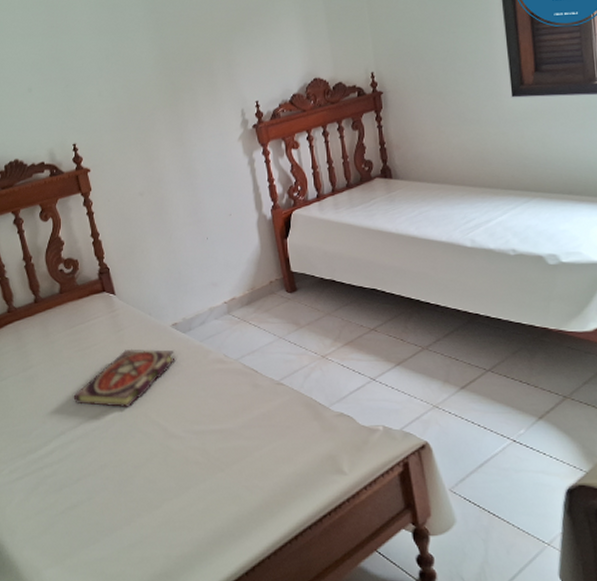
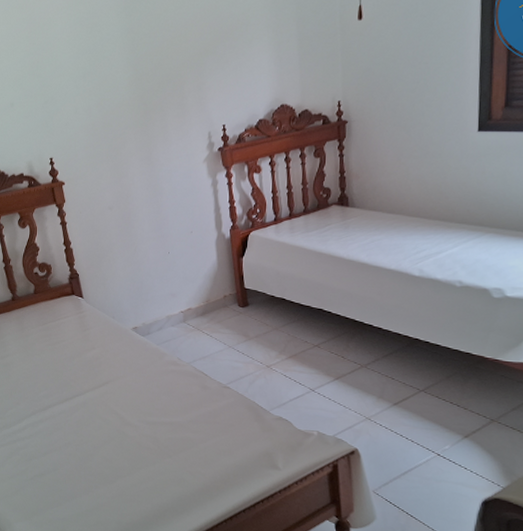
book: present [73,349,176,408] -> none [43,346,134,398]

